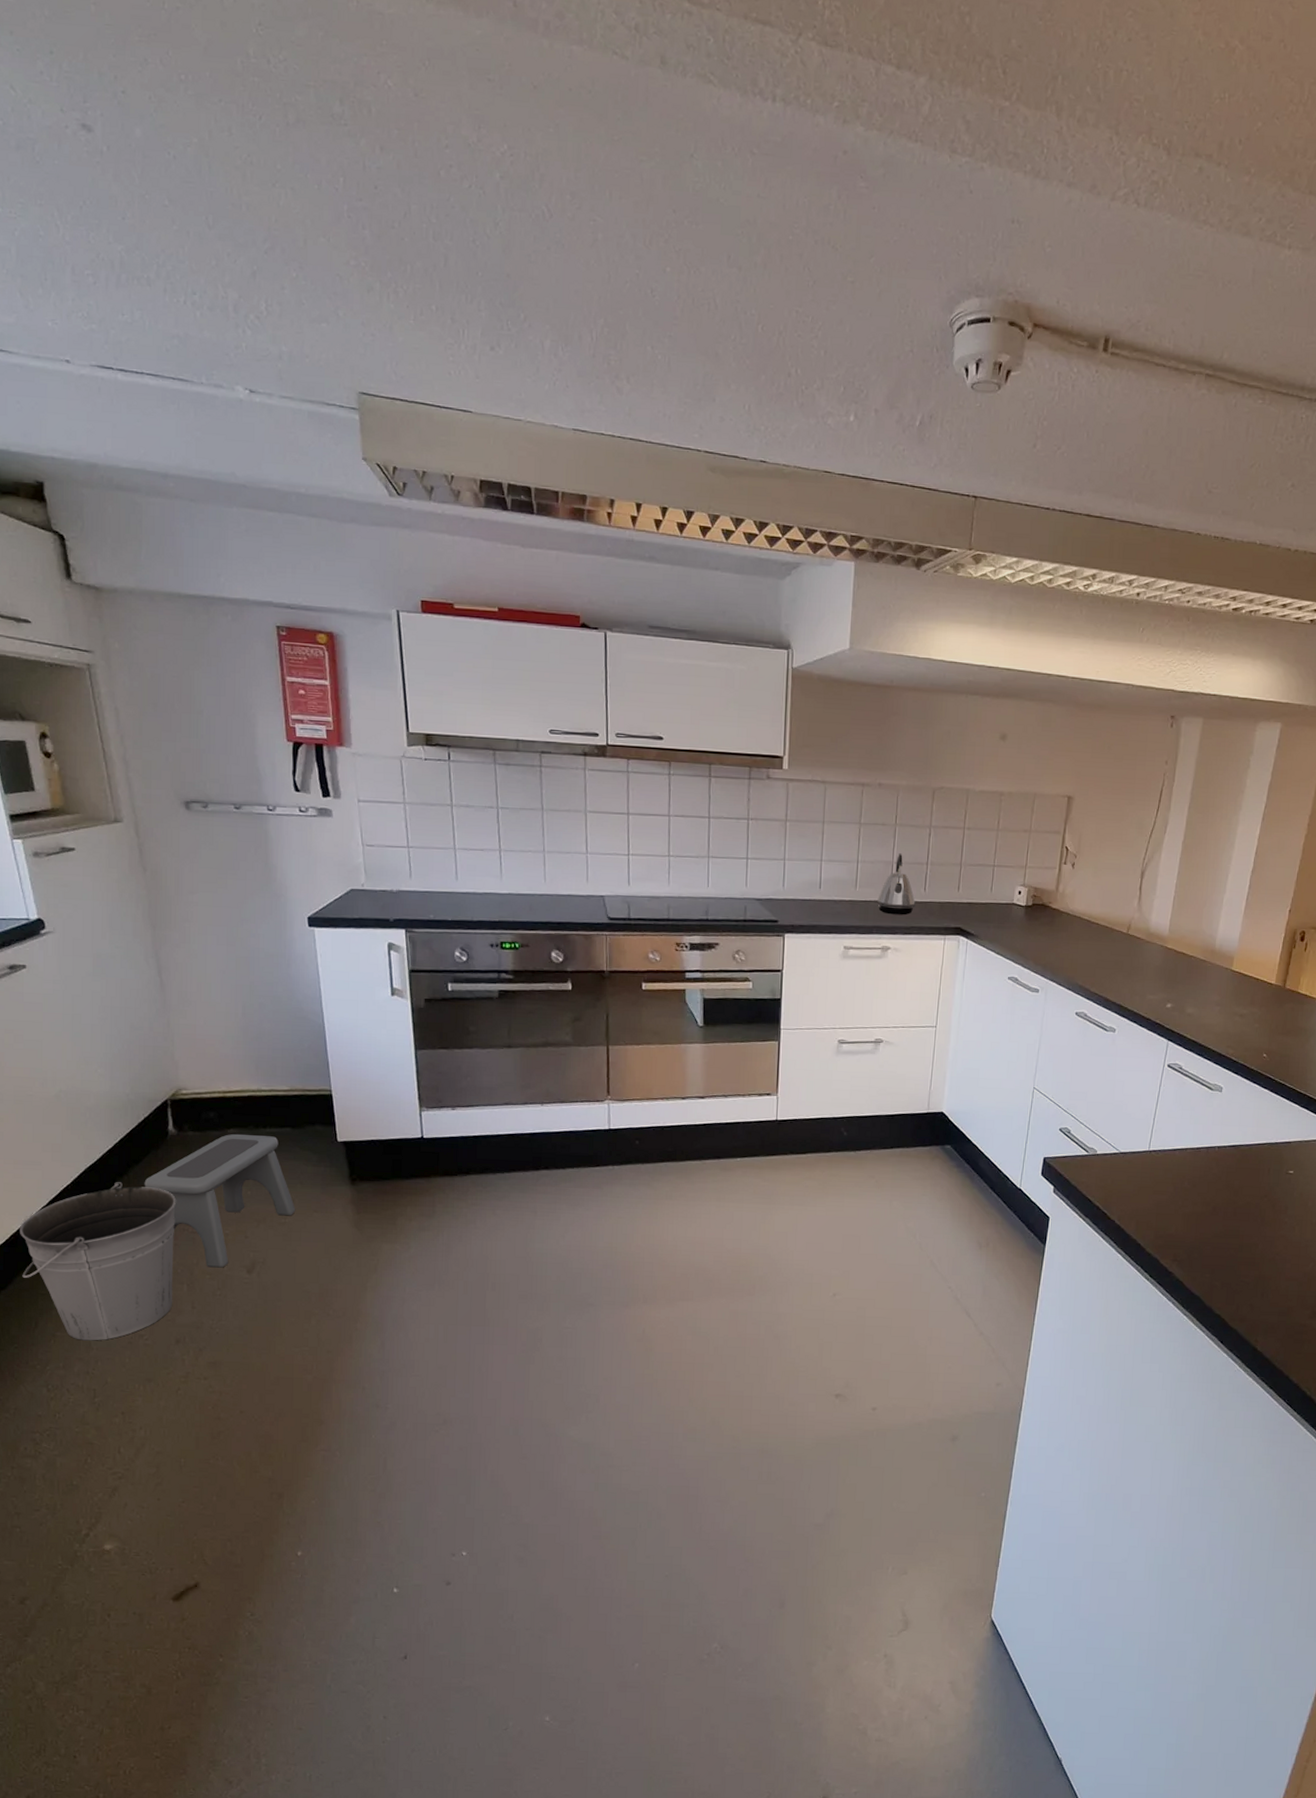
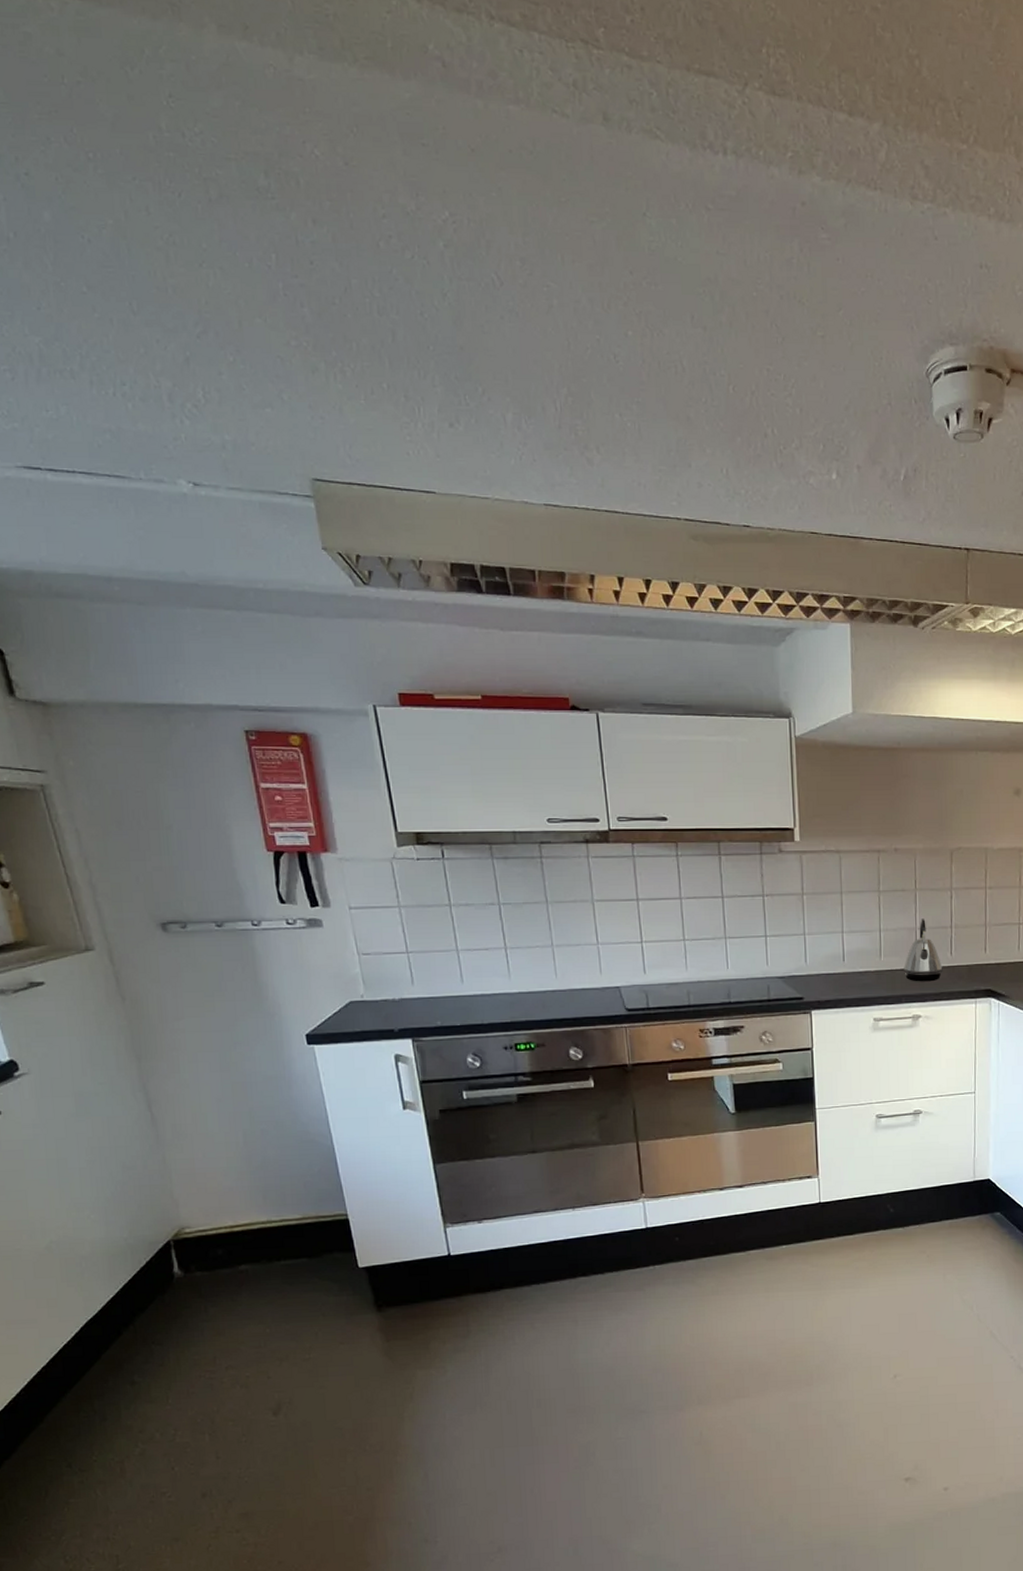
bucket: present [20,1182,176,1341] -> none [19,1333,194,1505]
step stool: present [144,1133,296,1268] -> none [152,1268,320,1414]

